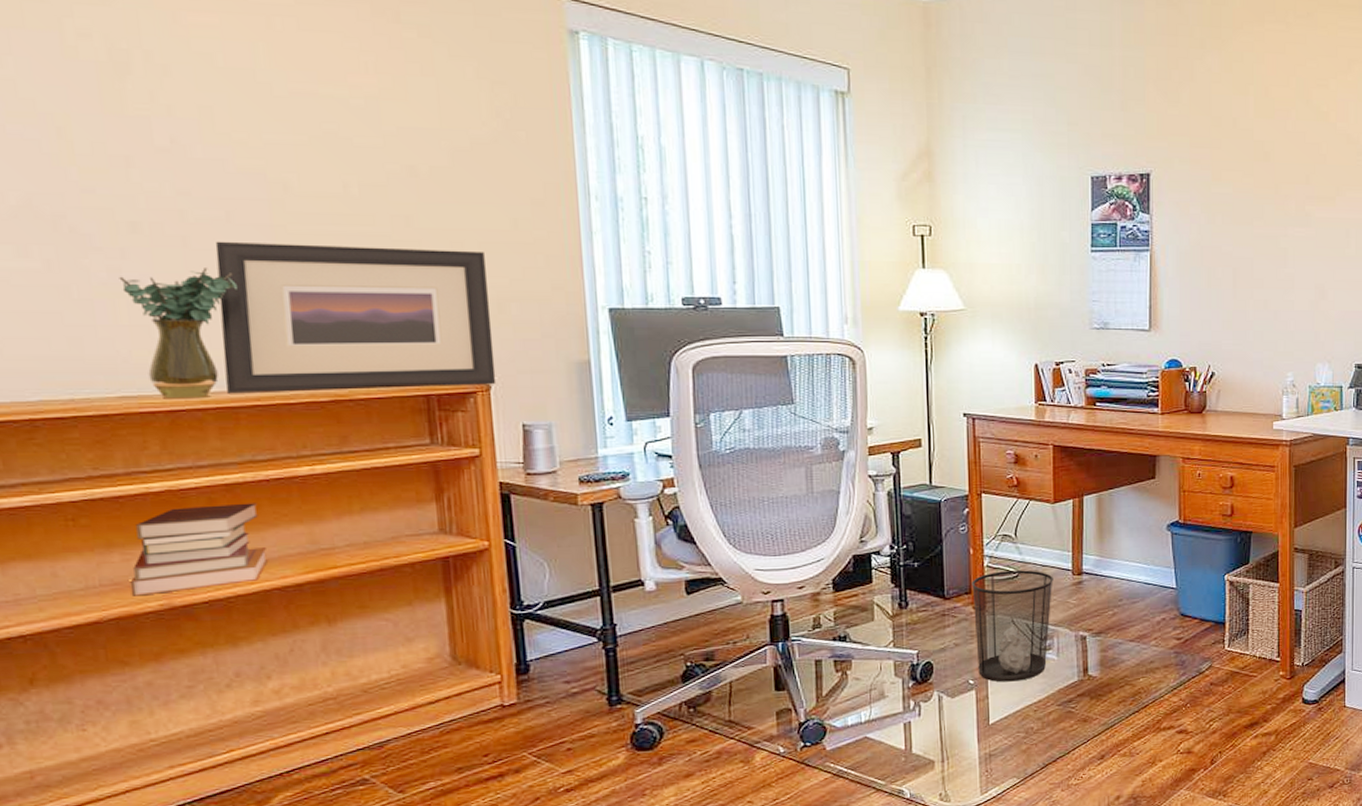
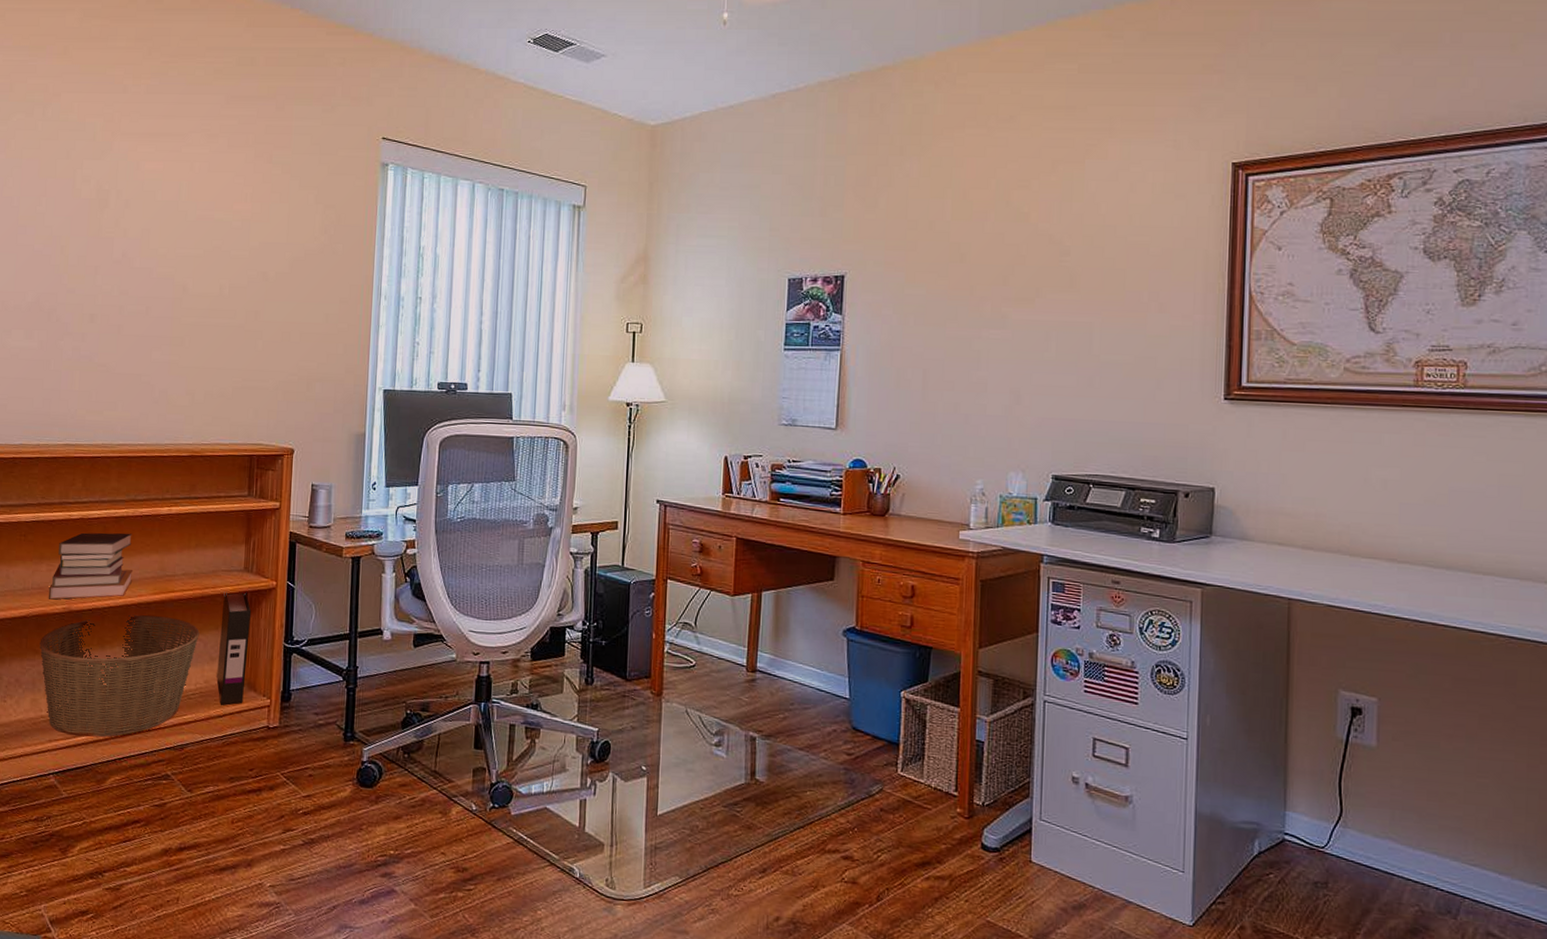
vase: present [119,268,237,399] -> none [78,349,145,449]
basket: none [128,598,385,756] -> present [39,615,200,738]
picture frame: present [215,241,497,394] -> none [127,329,303,450]
binder: none [413,557,462,691] -> present [216,592,252,706]
waste bin: present [971,570,1053,682] -> none [651,659,728,775]

